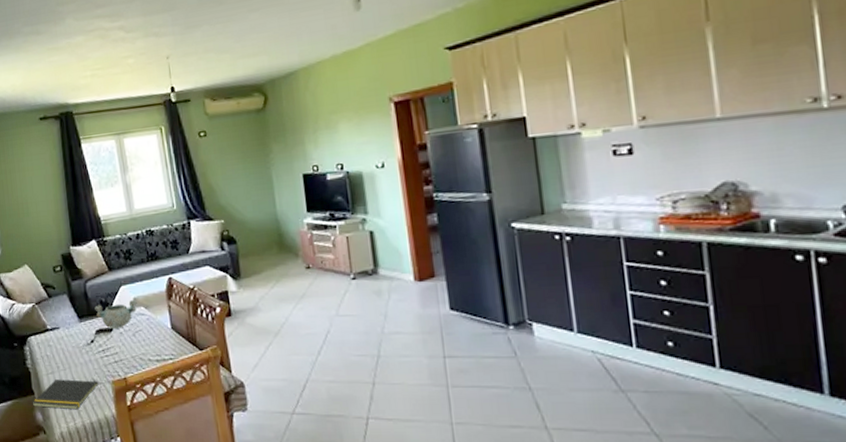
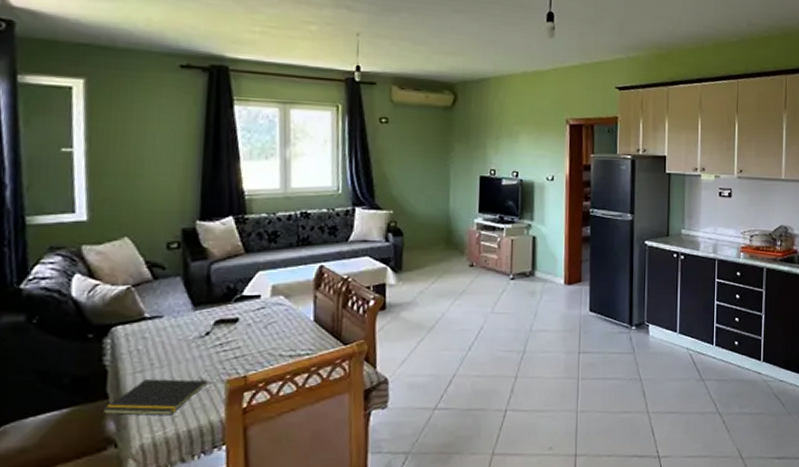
decorative bowl: present [94,300,137,329] -> none [218,288,276,319]

